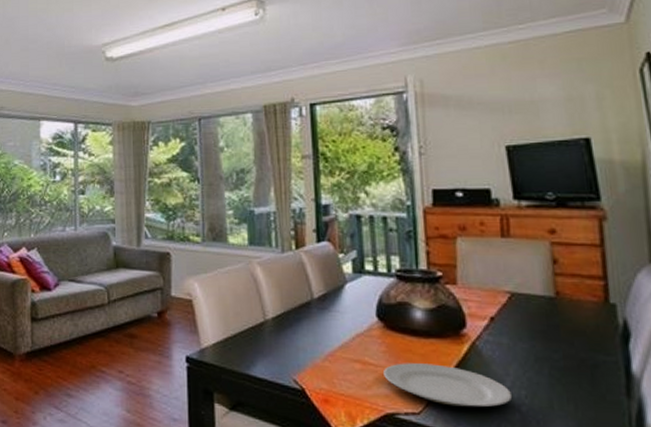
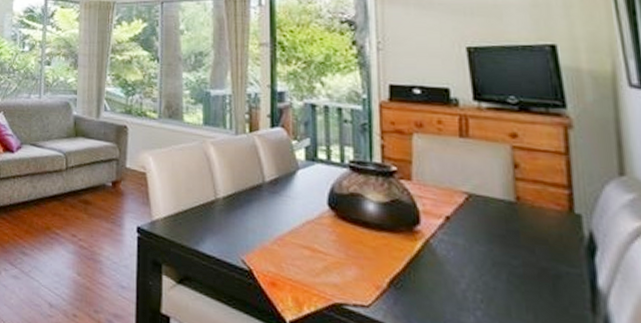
plate: present [384,363,513,407] -> none [333,253,468,308]

